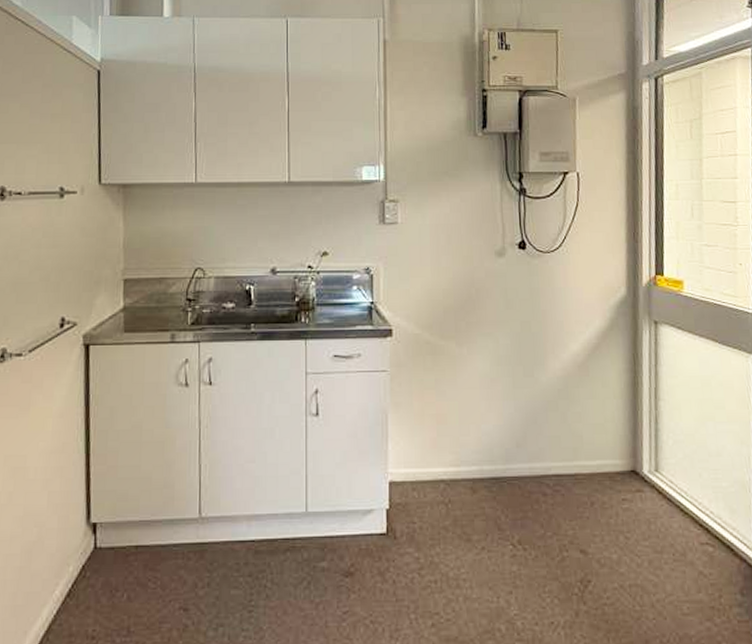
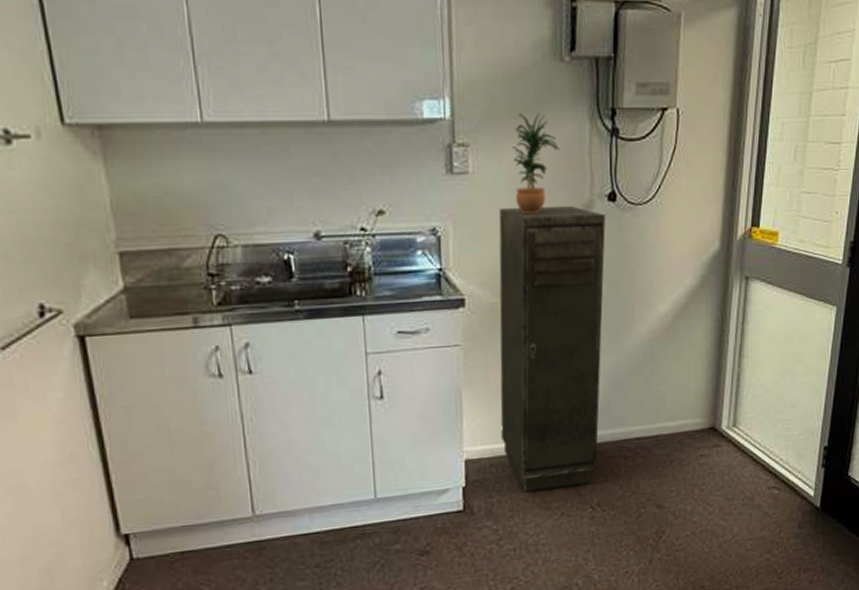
storage cabinet: none [422,253,517,520] -> present [498,206,606,492]
potted plant: none [434,176,475,258] -> present [511,113,560,214]

